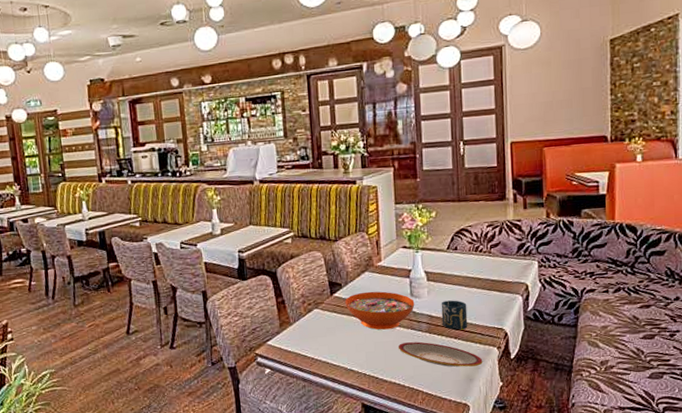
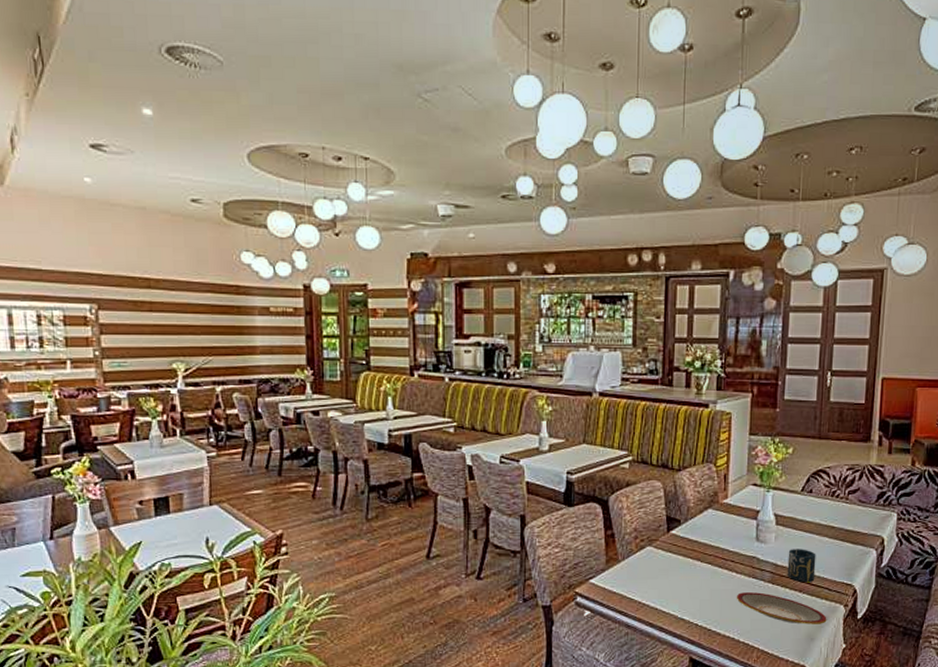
decorative bowl: present [345,291,415,330] -> none [683,531,760,576]

